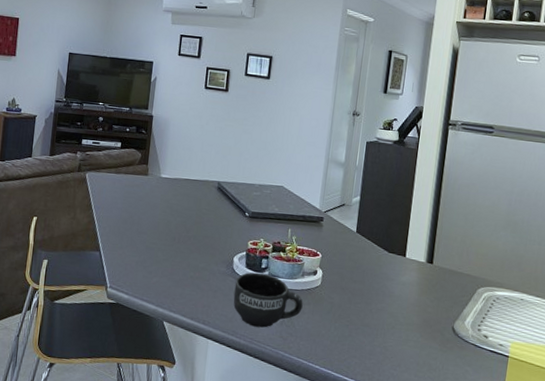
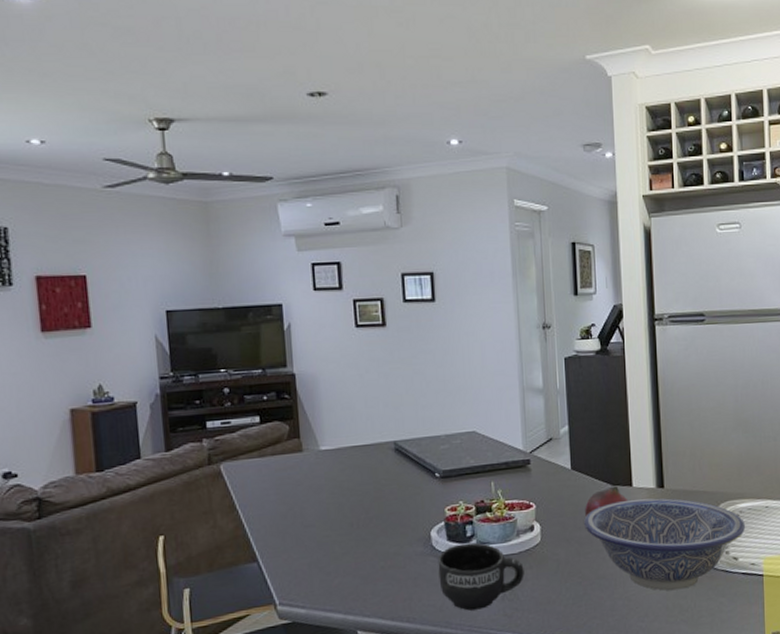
decorative bowl: none [358,266,500,352] -> present [583,498,746,591]
fruit: none [361,253,400,273] -> present [585,486,629,516]

